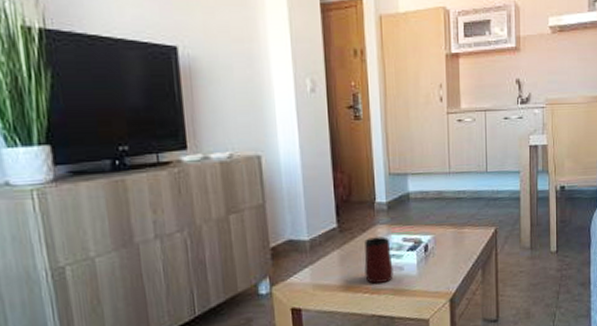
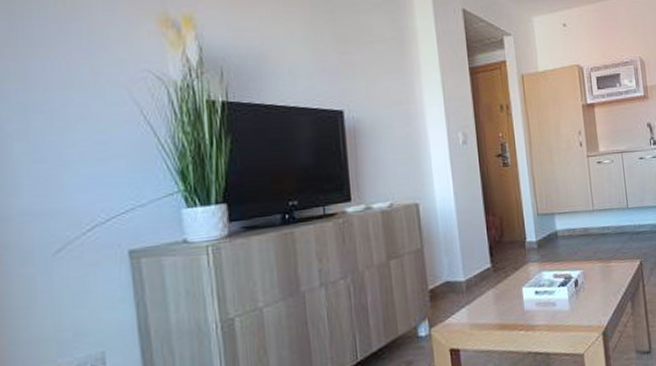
mug: present [364,236,393,284] -> none [518,274,547,320]

